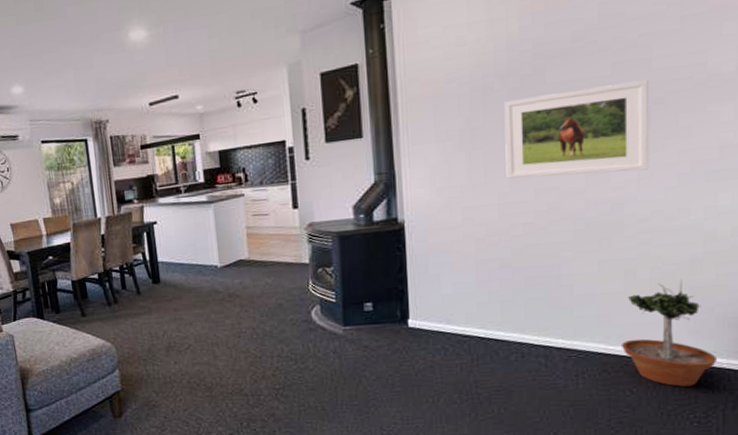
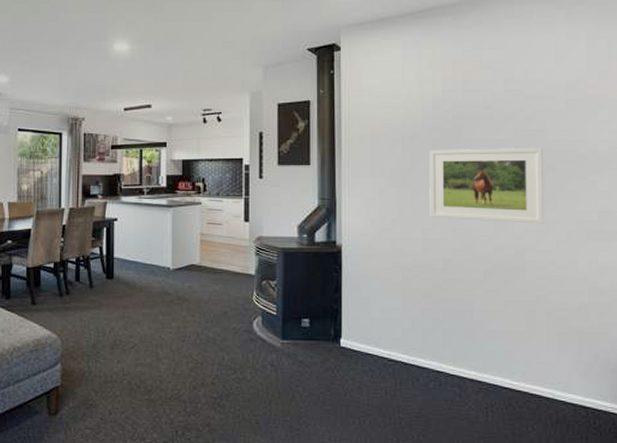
potted tree: present [622,279,718,387] -> none [524,324,604,427]

